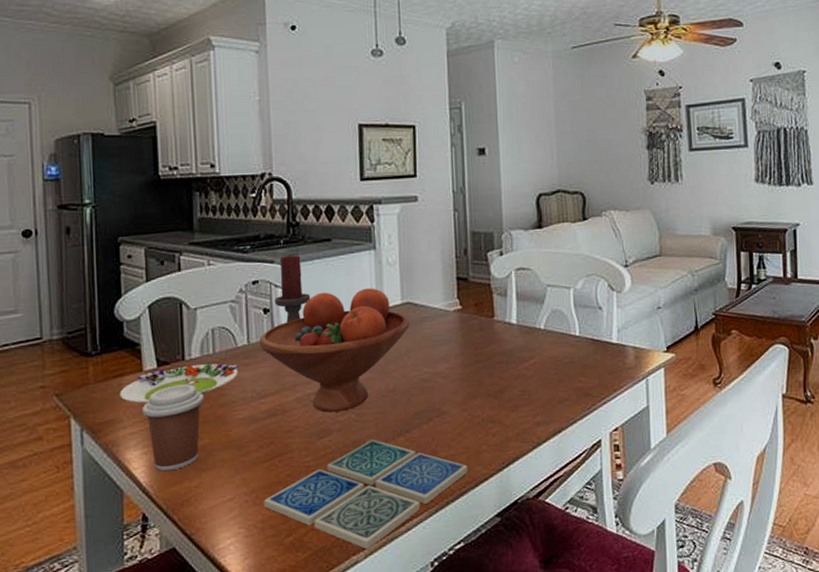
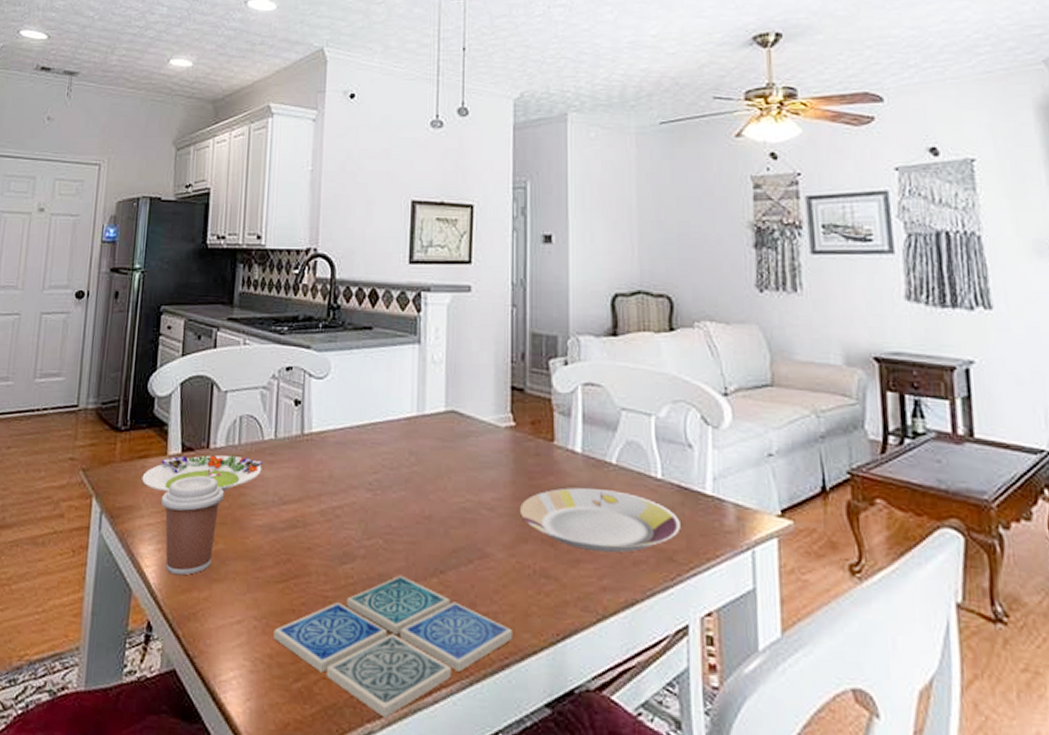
fruit bowl: present [259,288,410,413] -> none [286,387,453,535]
candle holder: present [274,254,311,323] -> none [307,341,346,420]
plate: none [469,349,594,397] -> present [520,488,681,553]

